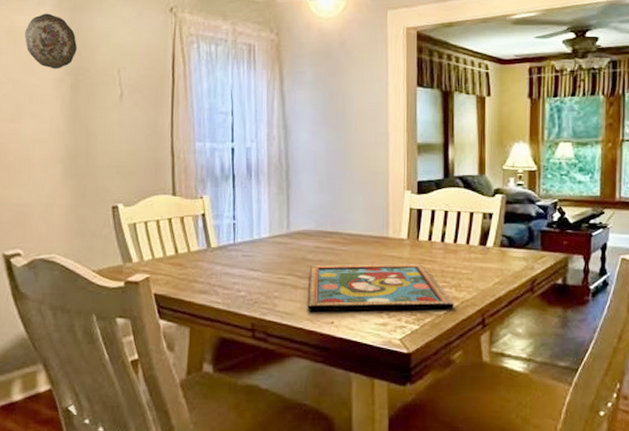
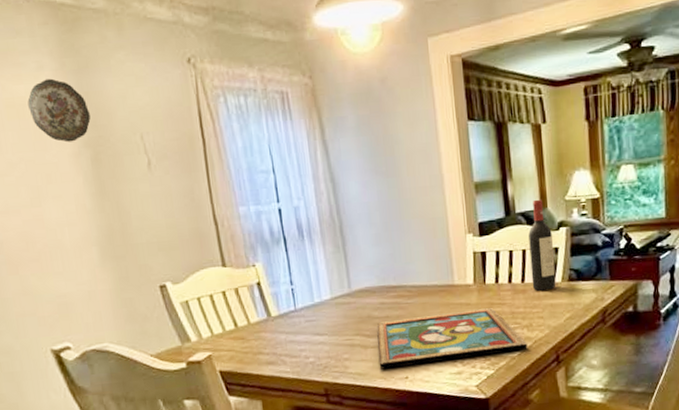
wine bottle: none [464,165,488,253] -> present [528,199,556,291]

